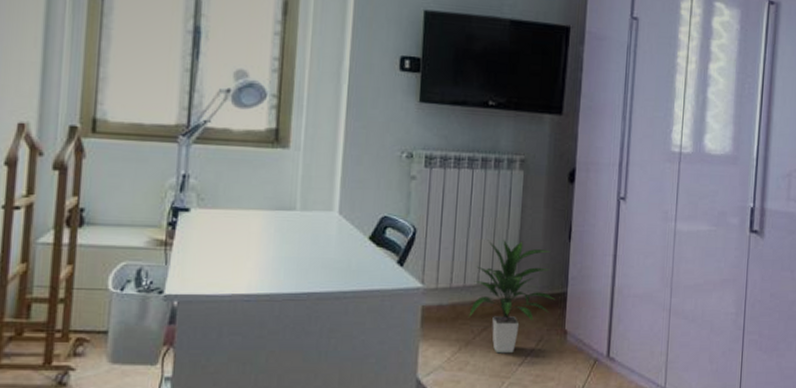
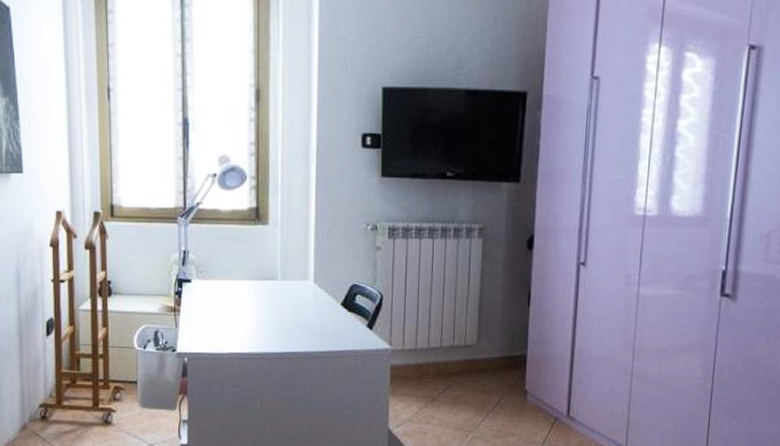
indoor plant: present [469,240,555,354] -> none [433,305,515,410]

